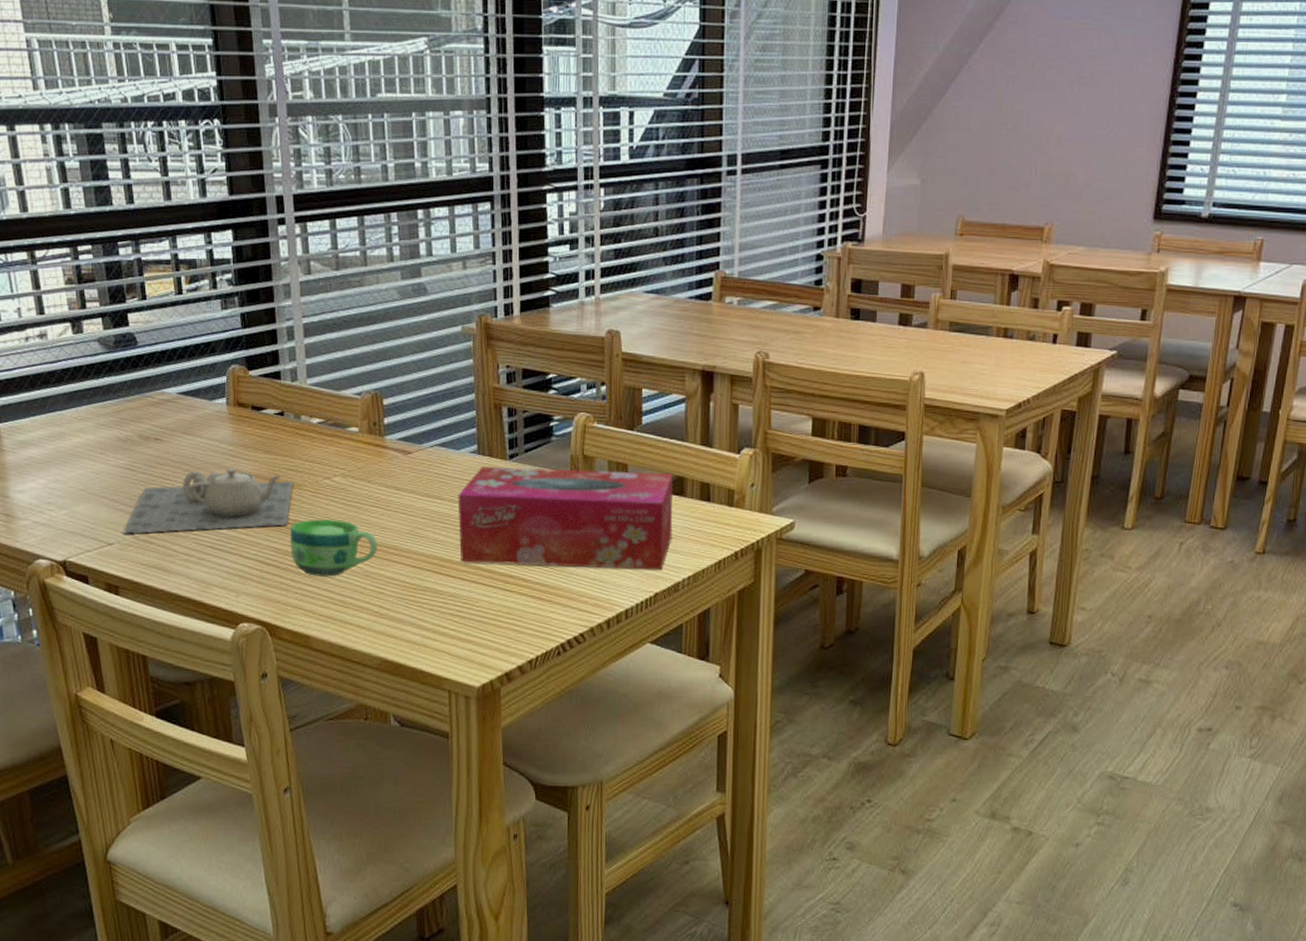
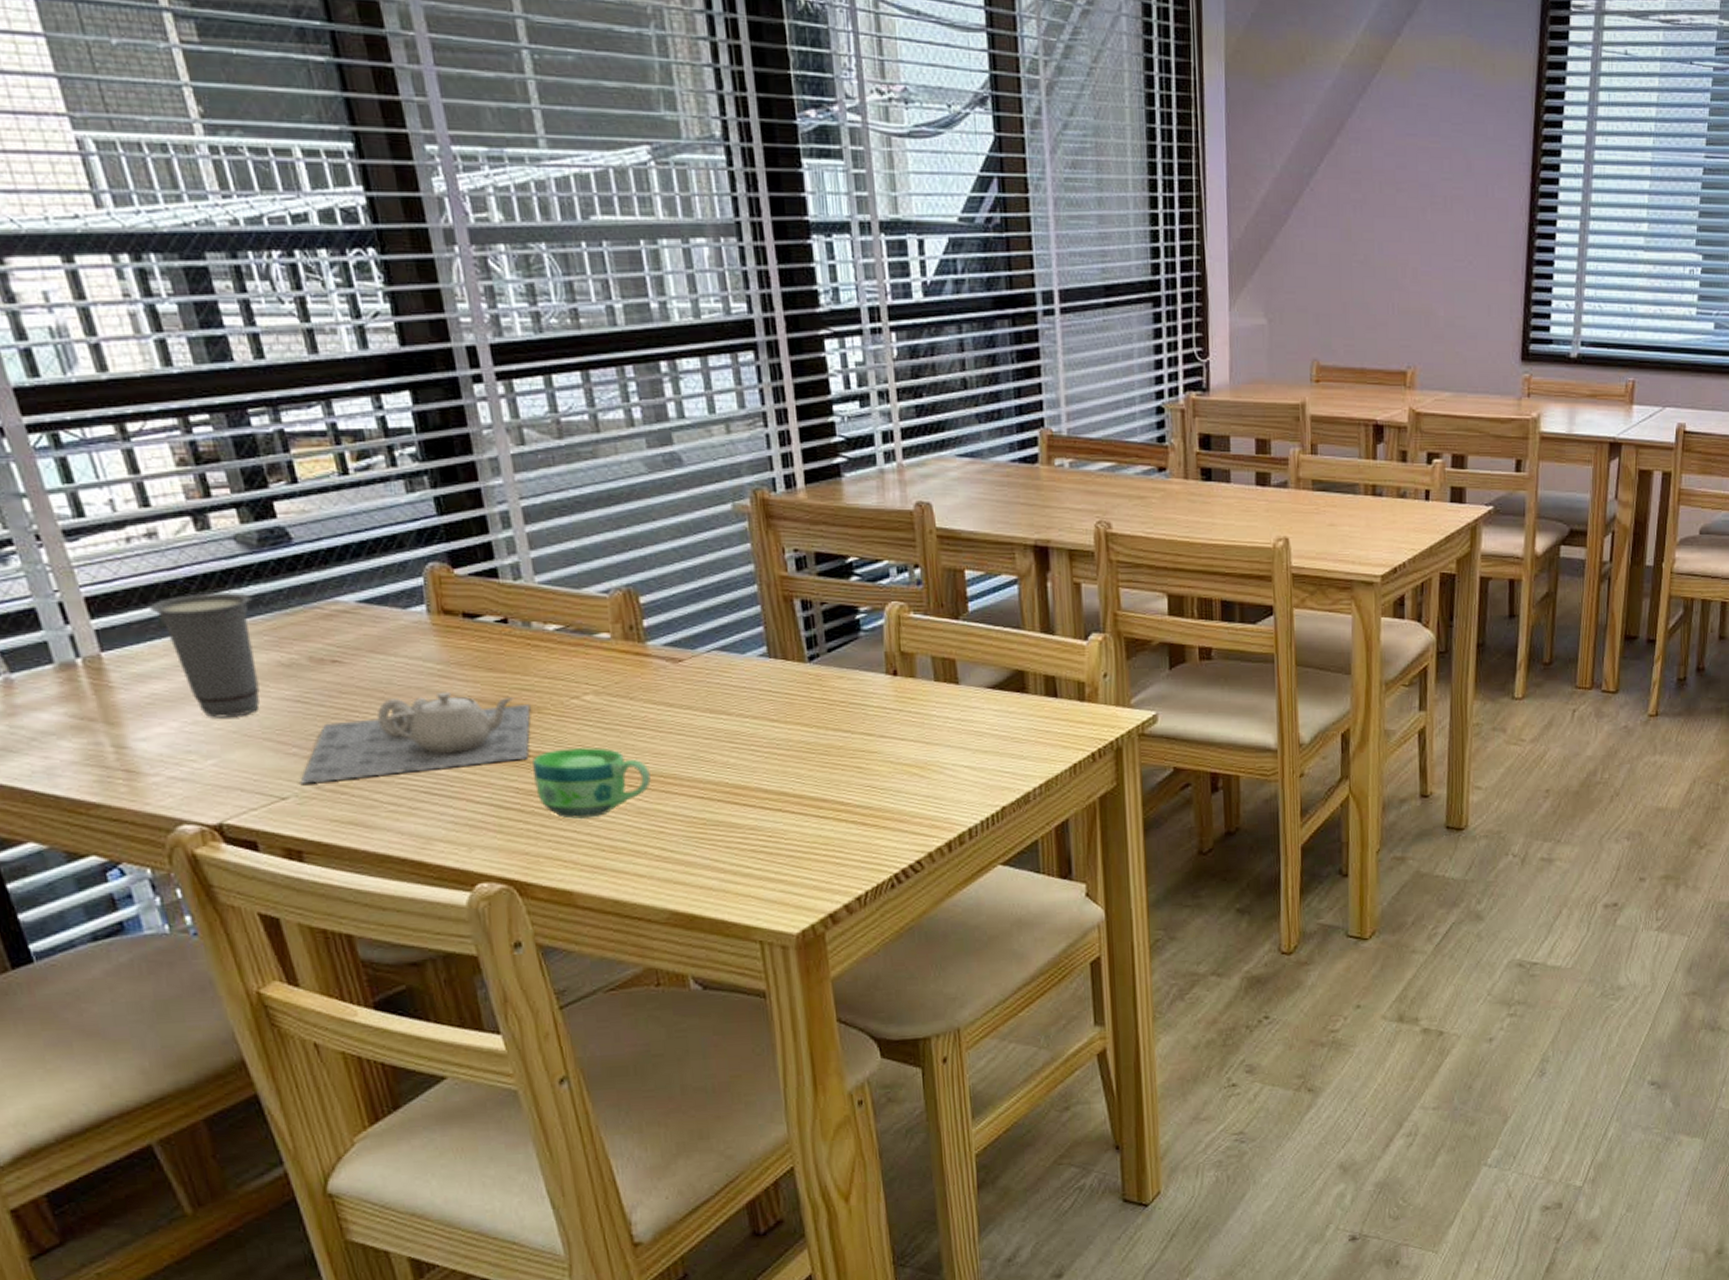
cup: none [35,381,105,479] -> present [149,591,260,718]
tissue box: present [457,465,674,571] -> none [748,667,1017,789]

